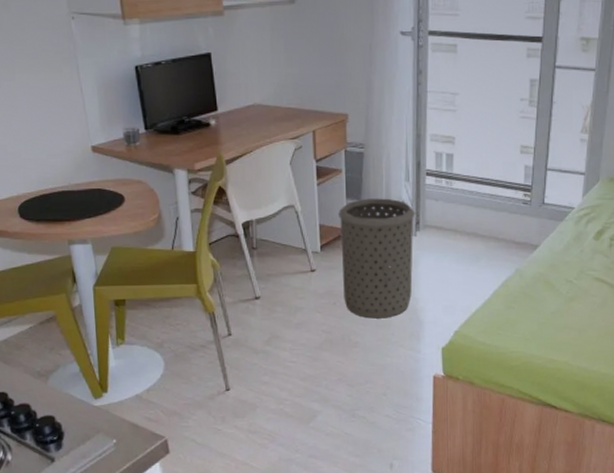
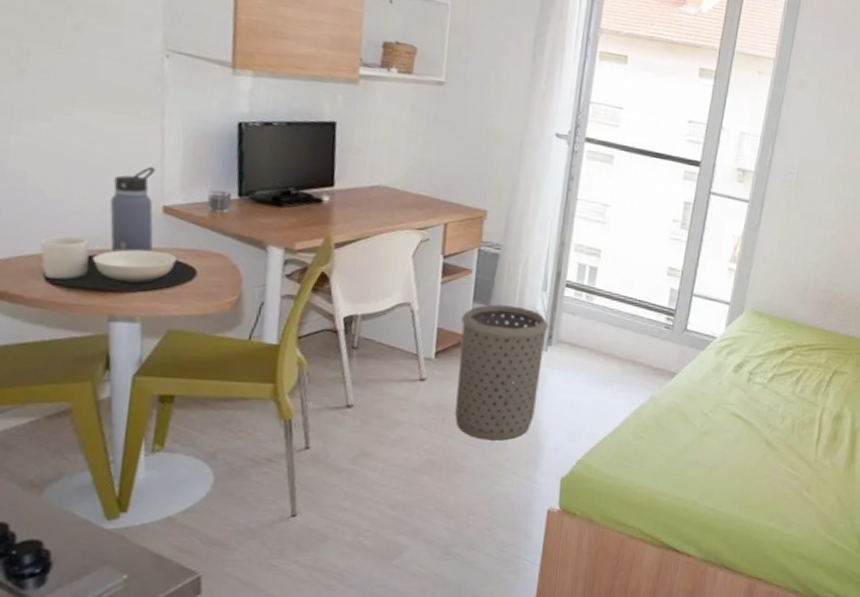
mug: none [12,179,48,216] -> present [40,235,90,281]
bowl: none [49,183,109,214] -> present [92,249,178,285]
water bottle: none [53,114,89,189] -> present [109,166,156,253]

